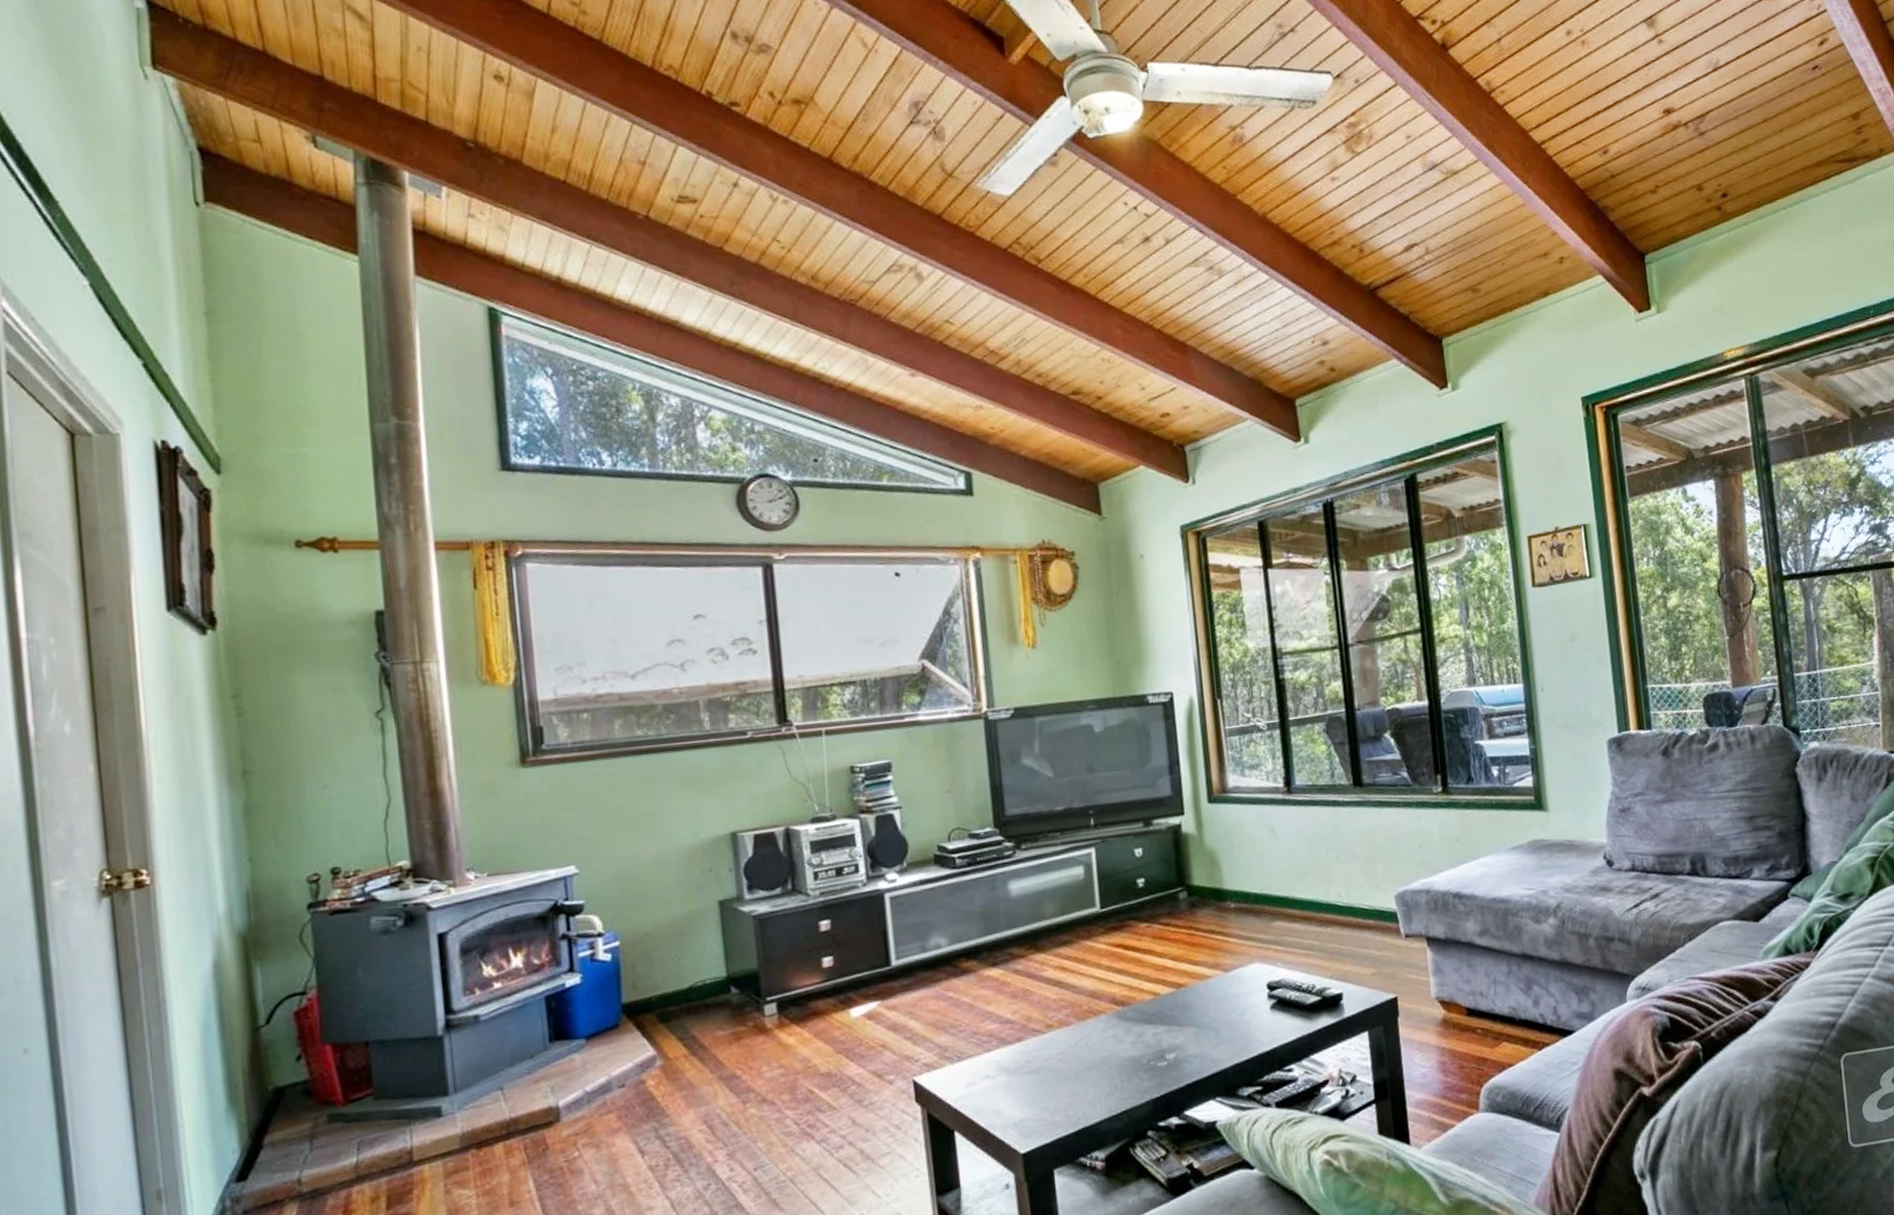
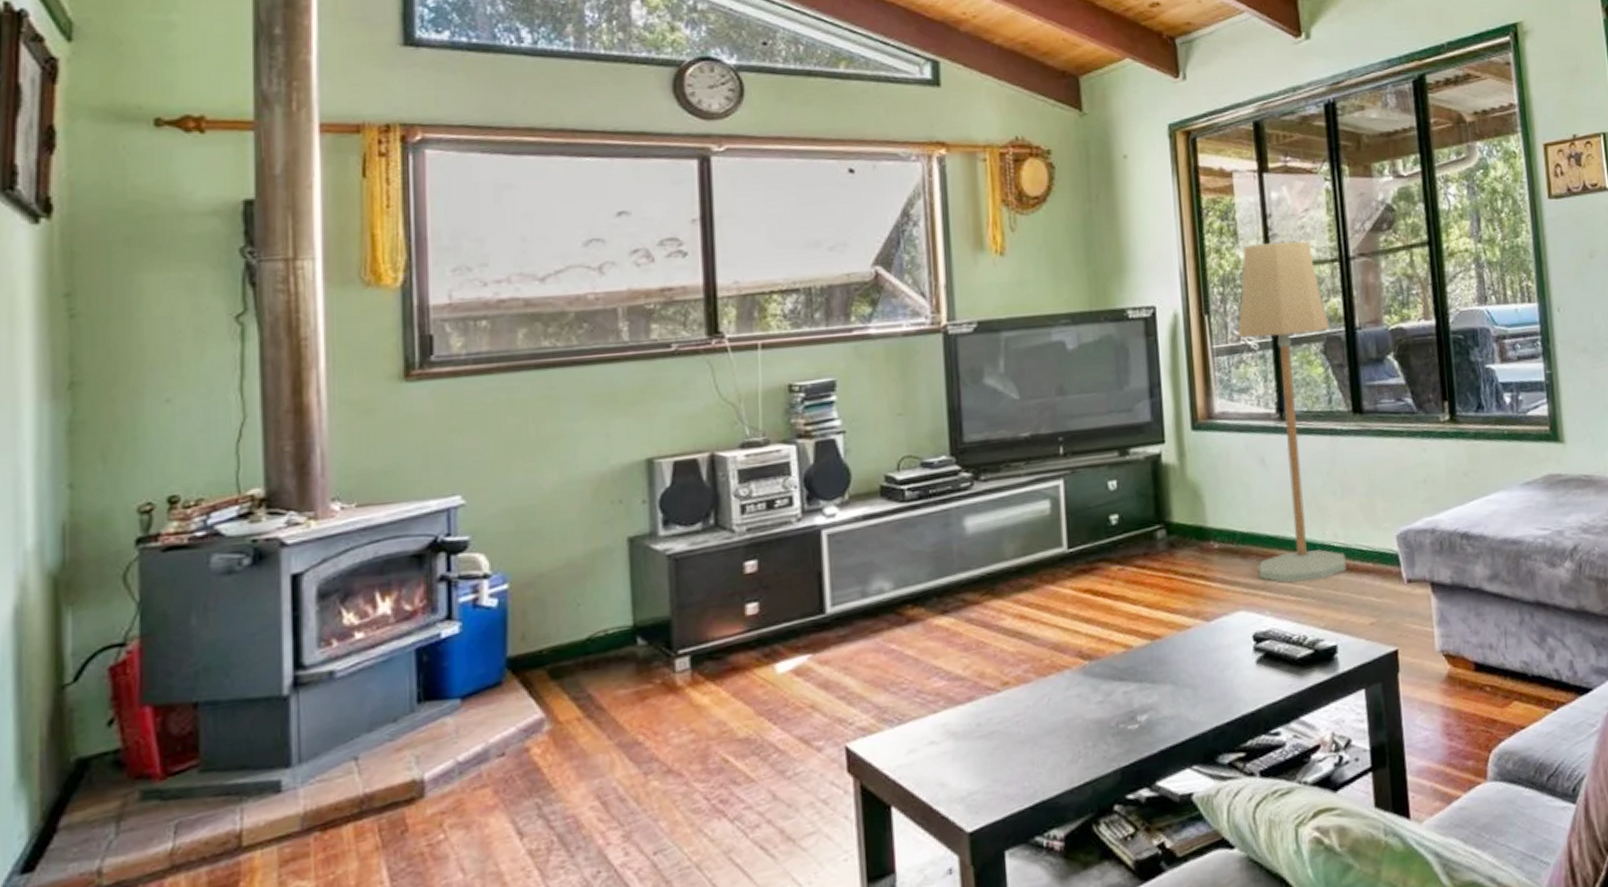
floor lamp: none [1247,630,1350,939] -> present [1237,240,1346,584]

